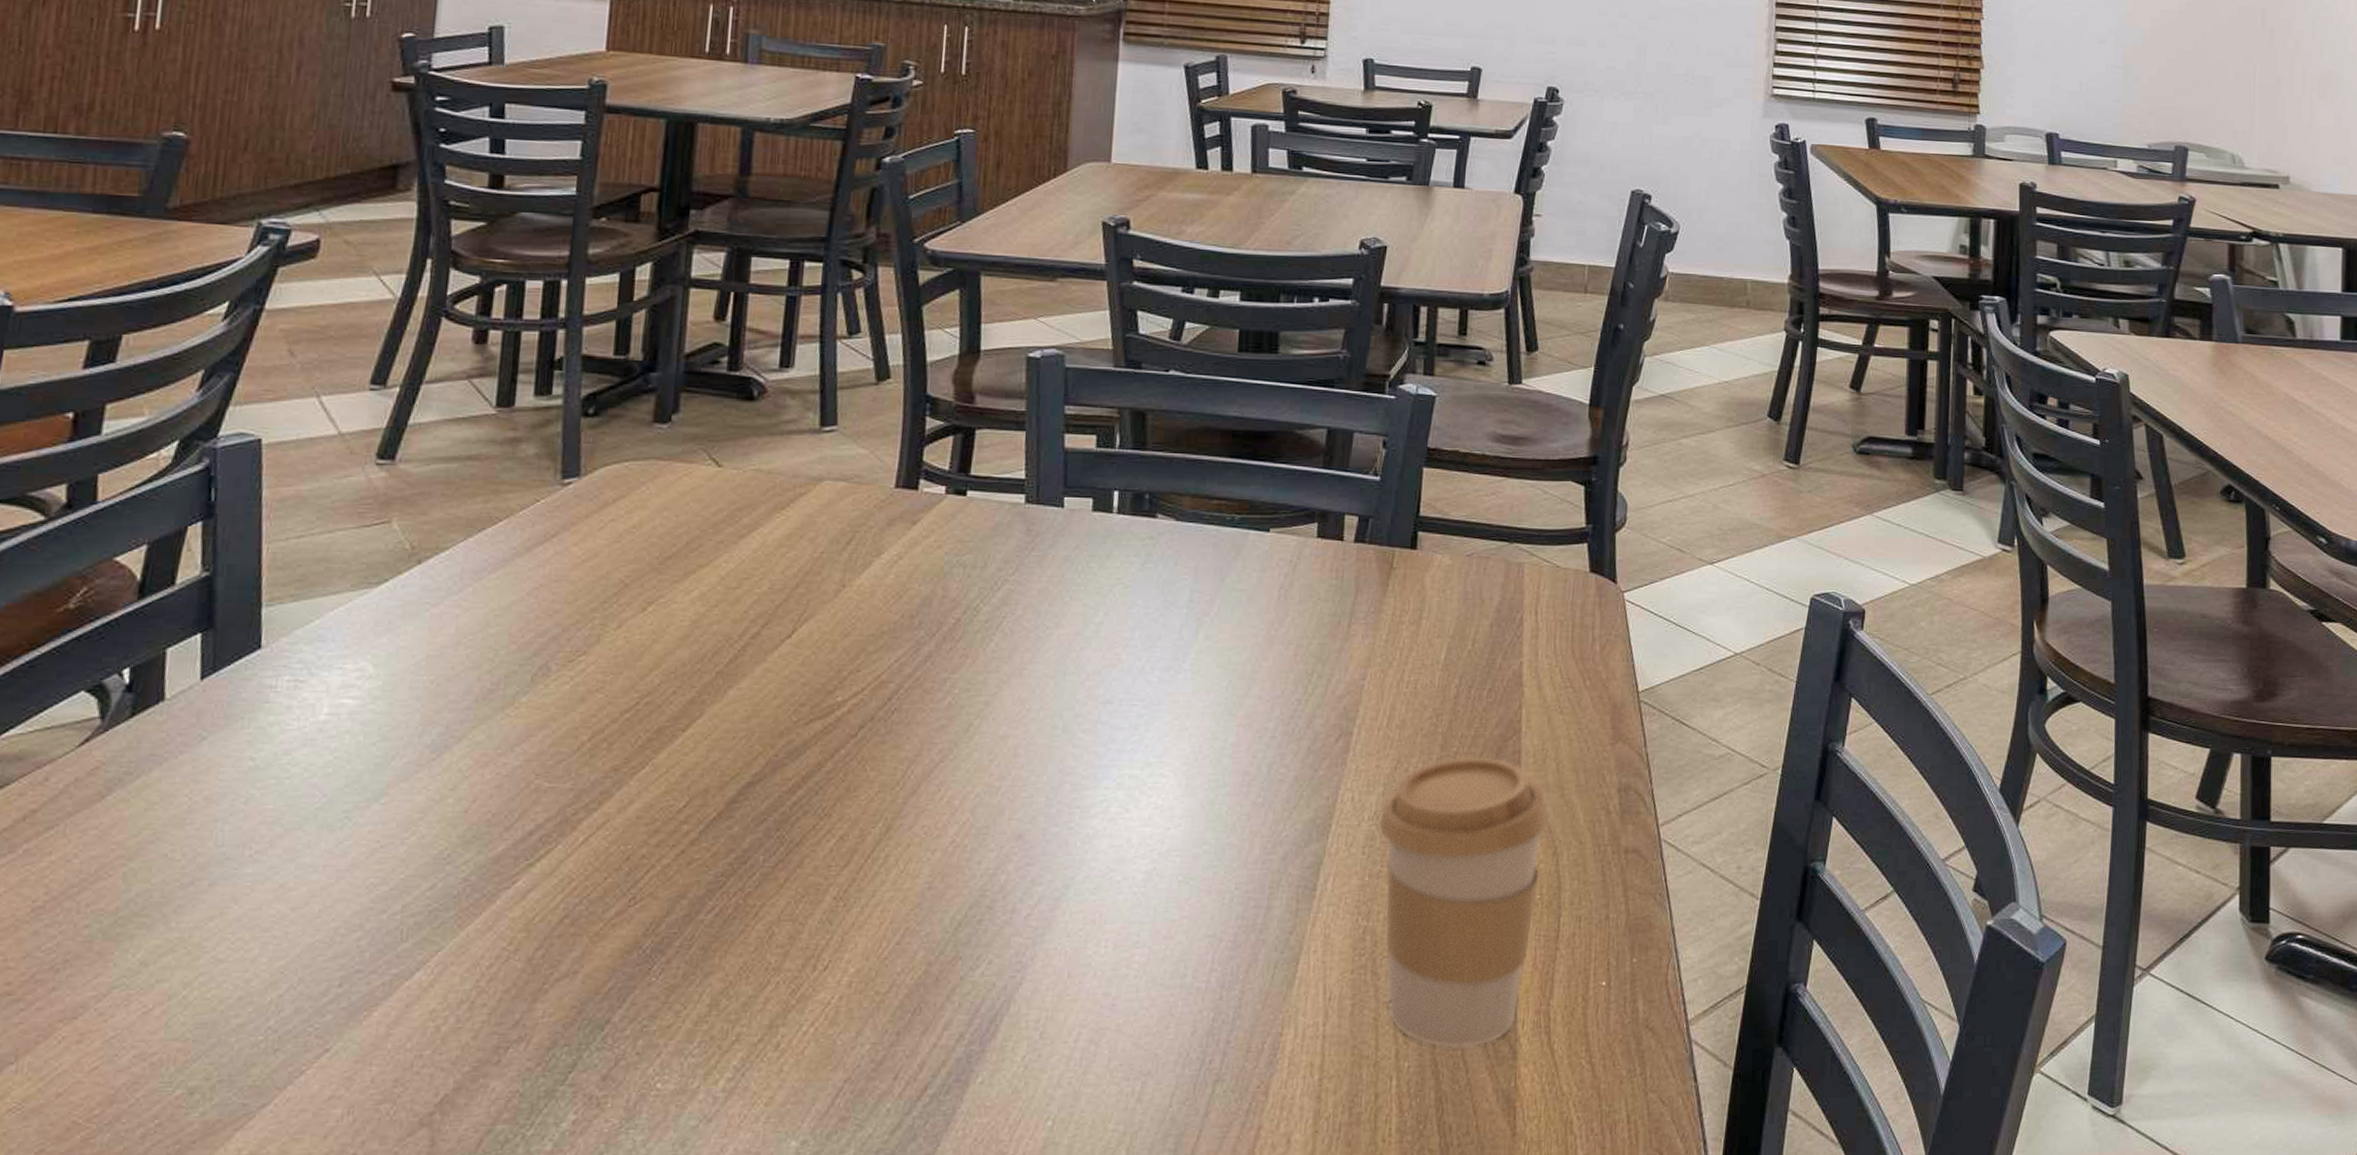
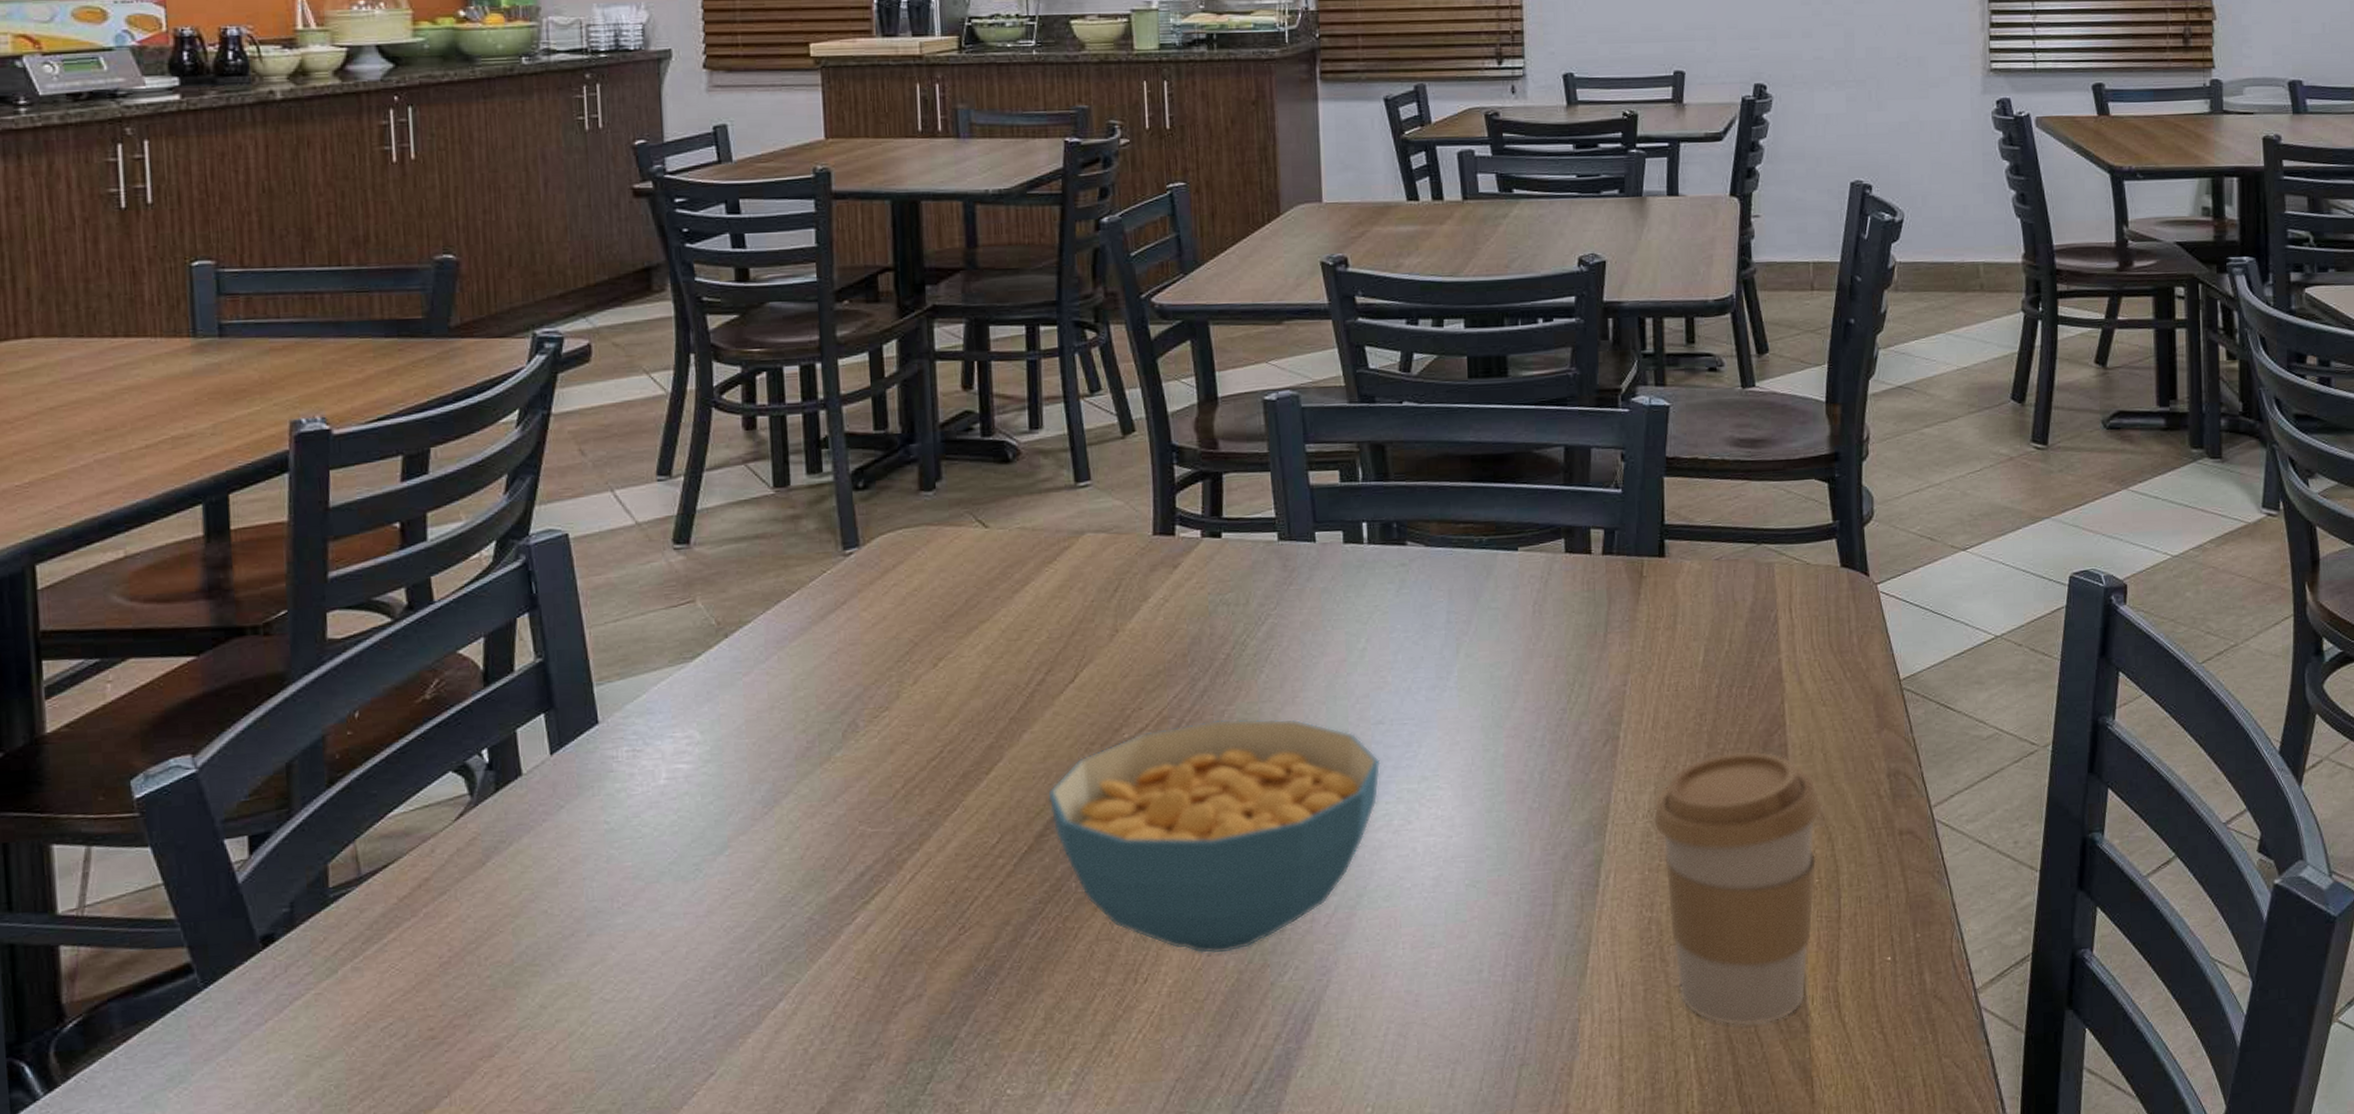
cereal bowl: none [746,687,1105,942] -> present [1048,718,1381,954]

